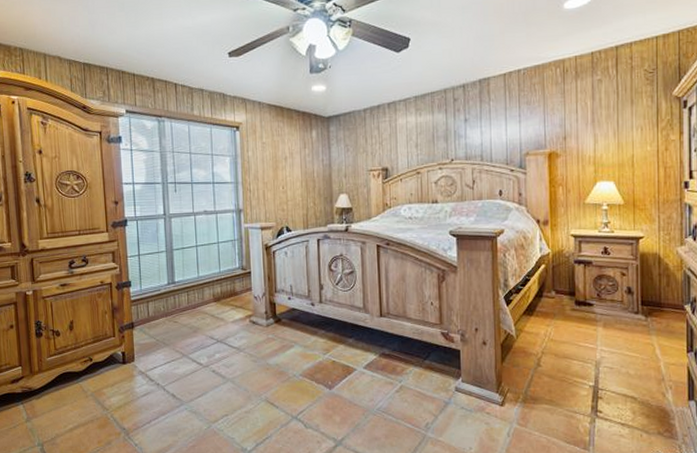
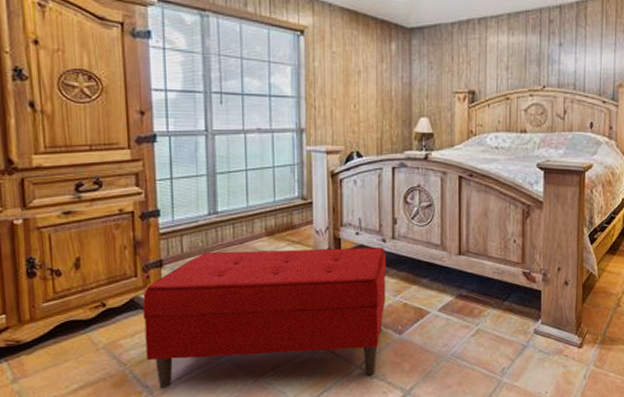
bench: none [119,311,317,431] -> present [142,248,387,389]

